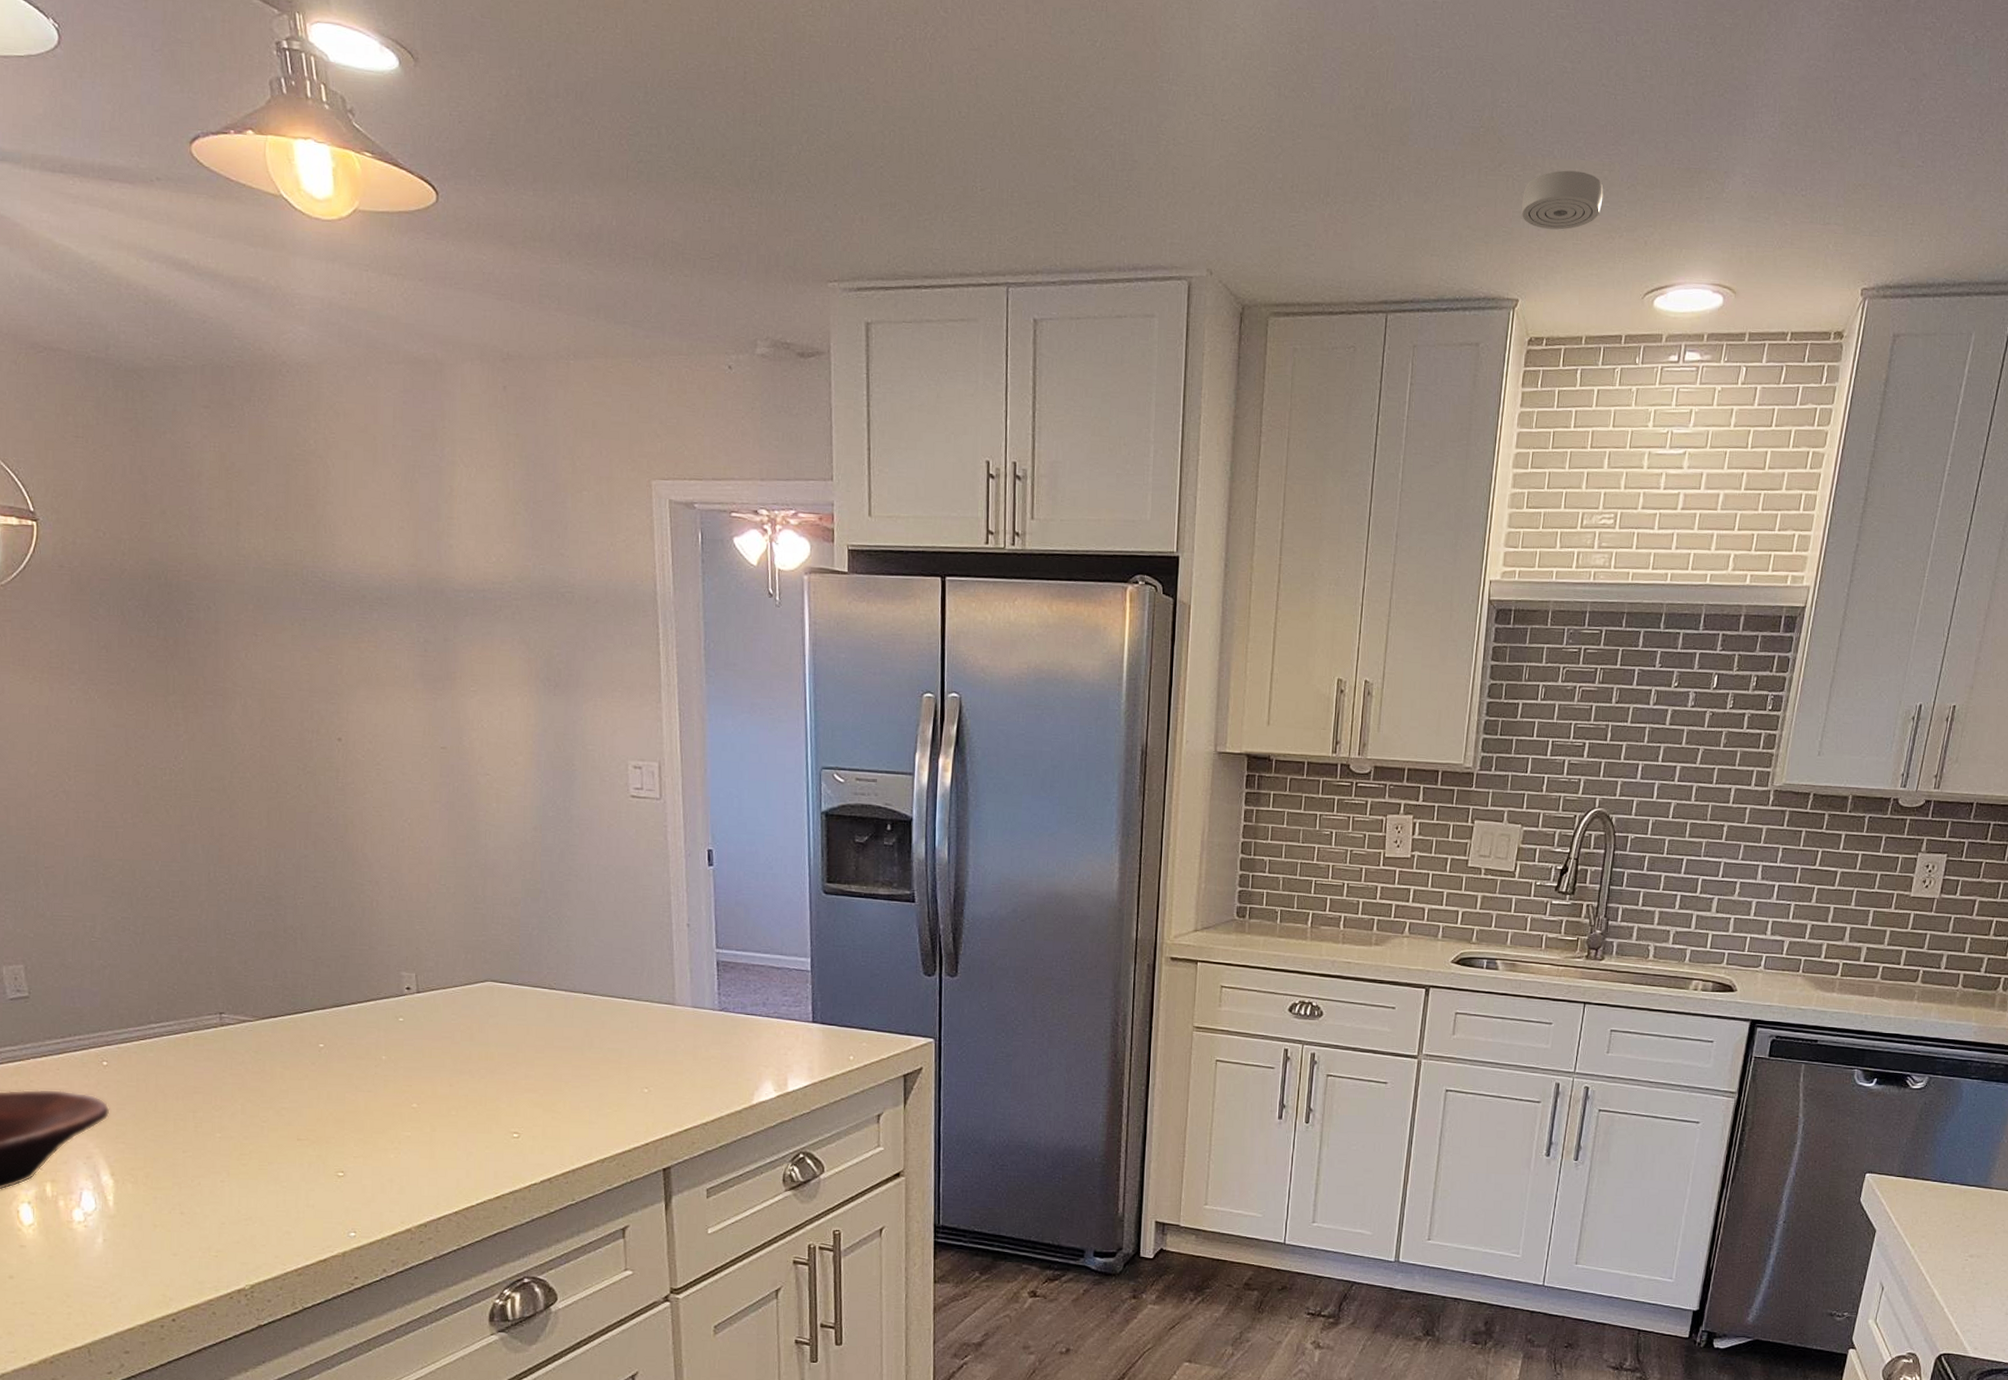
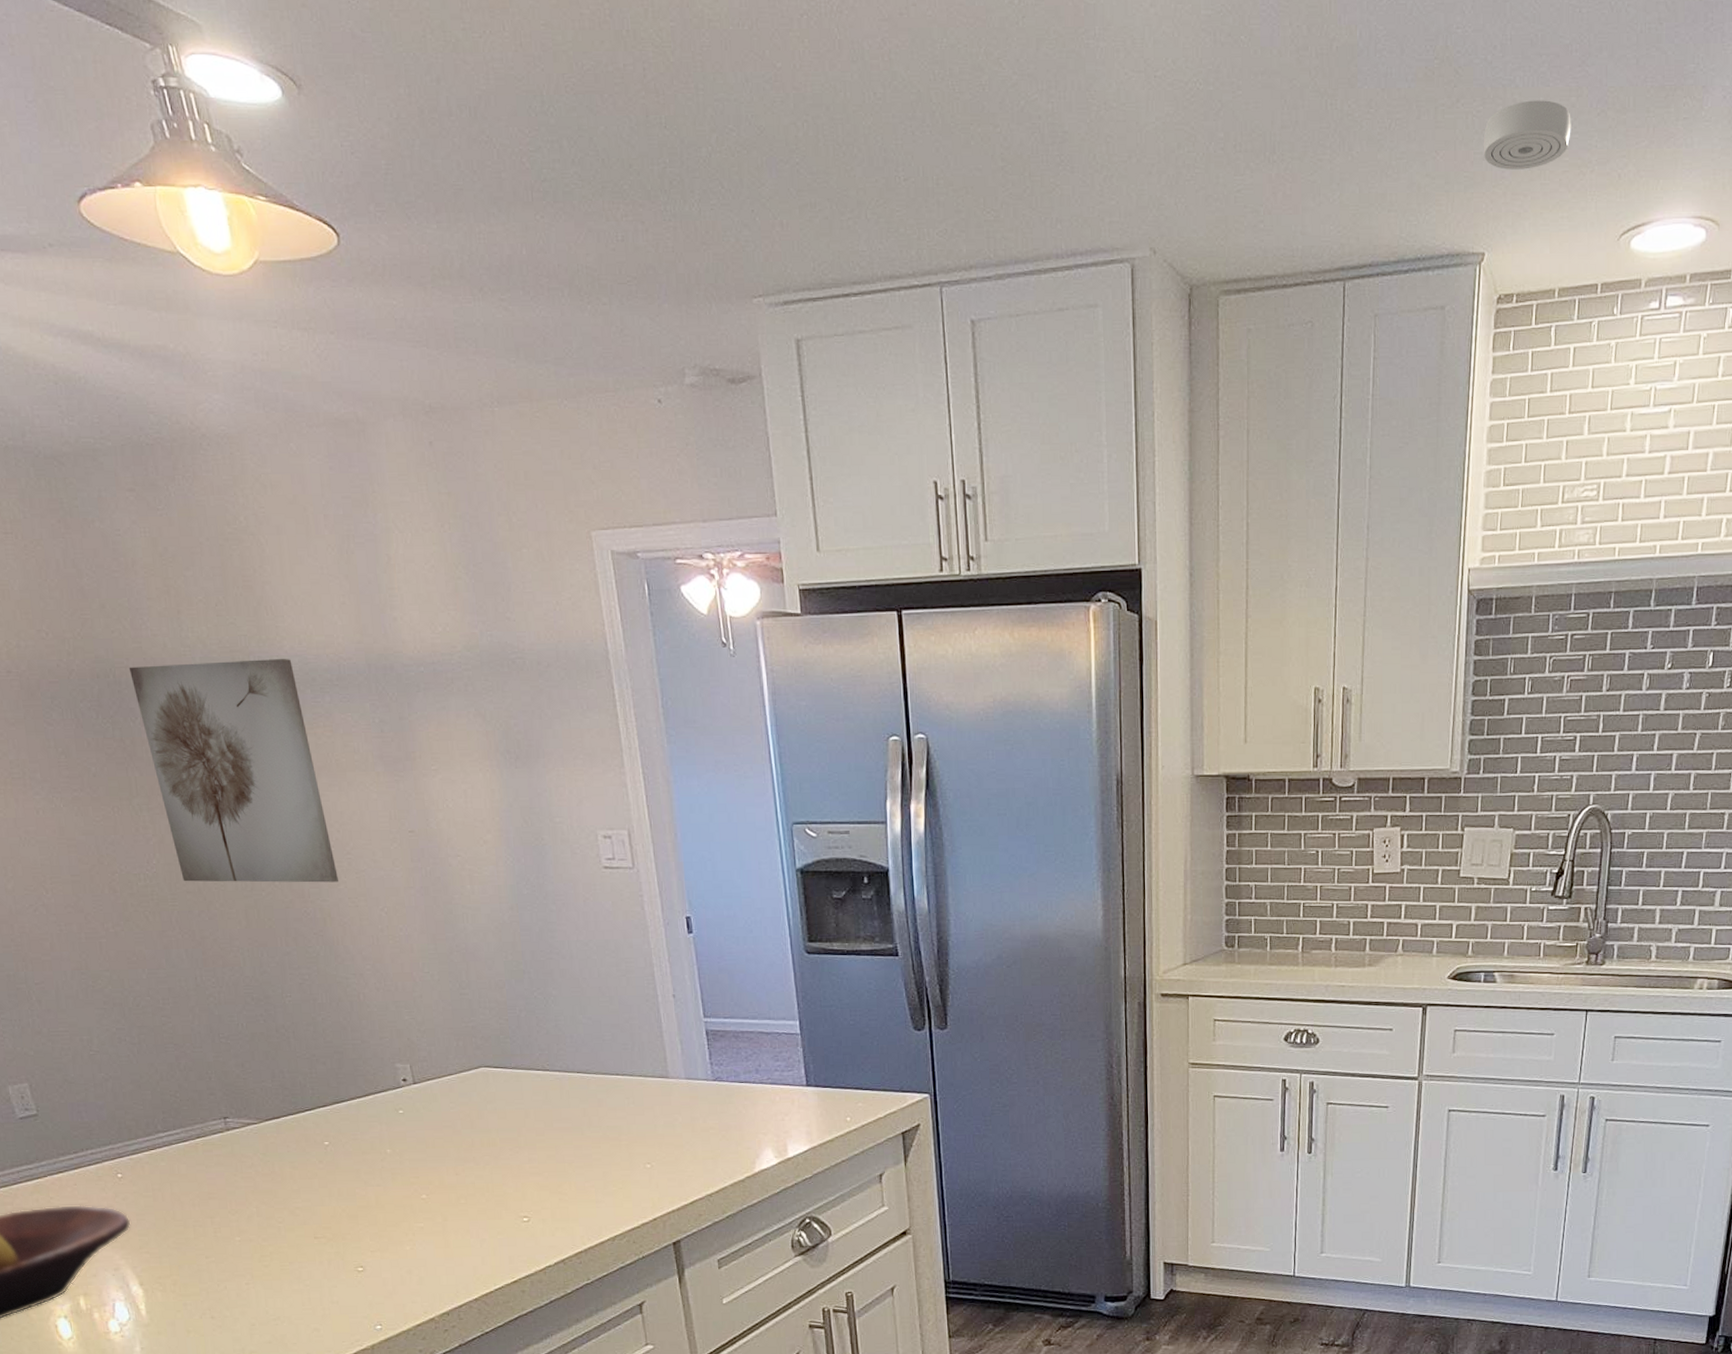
wall art: none [181,571,365,791] -> present [129,659,338,883]

